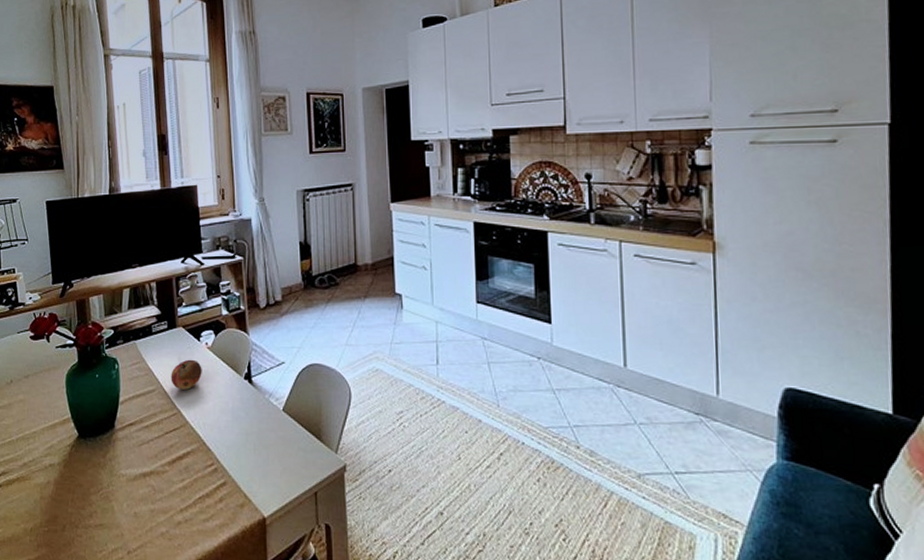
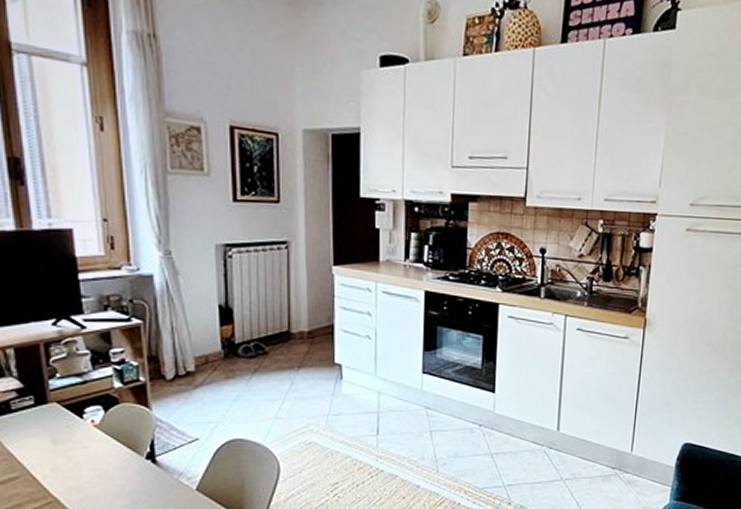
fruit: present [171,359,202,390] -> none [42,439,87,474]

